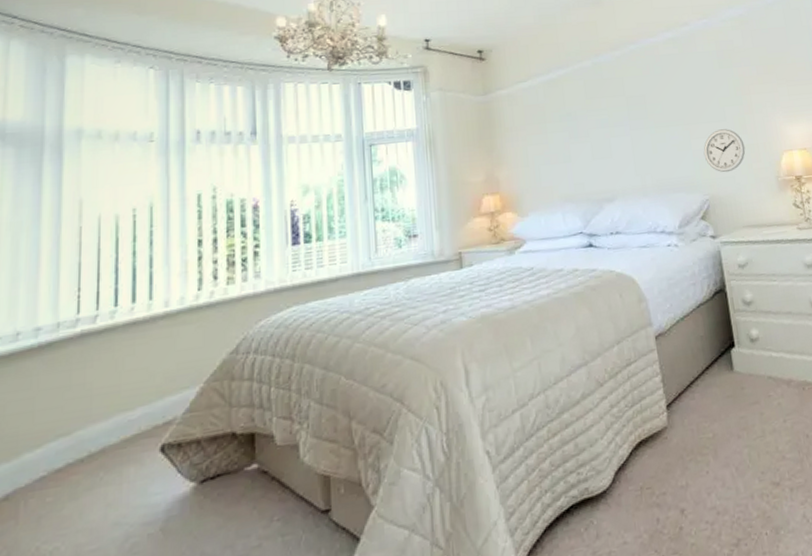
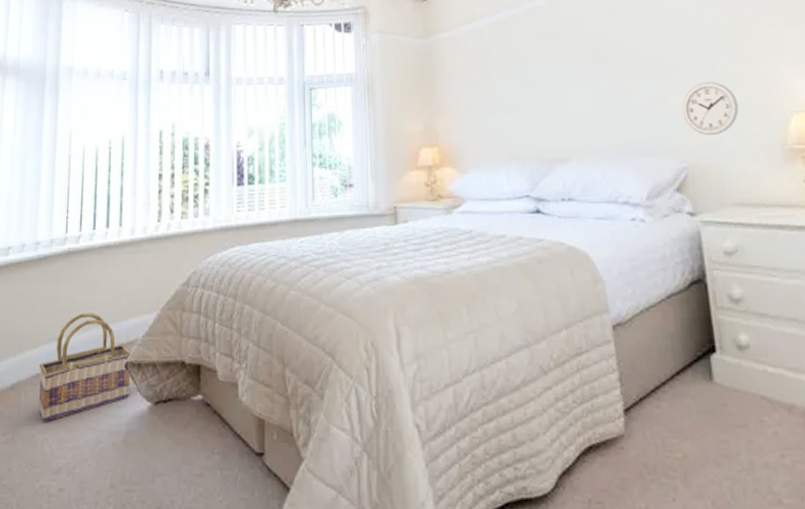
basket: none [44,397,169,529] -> present [39,313,132,421]

